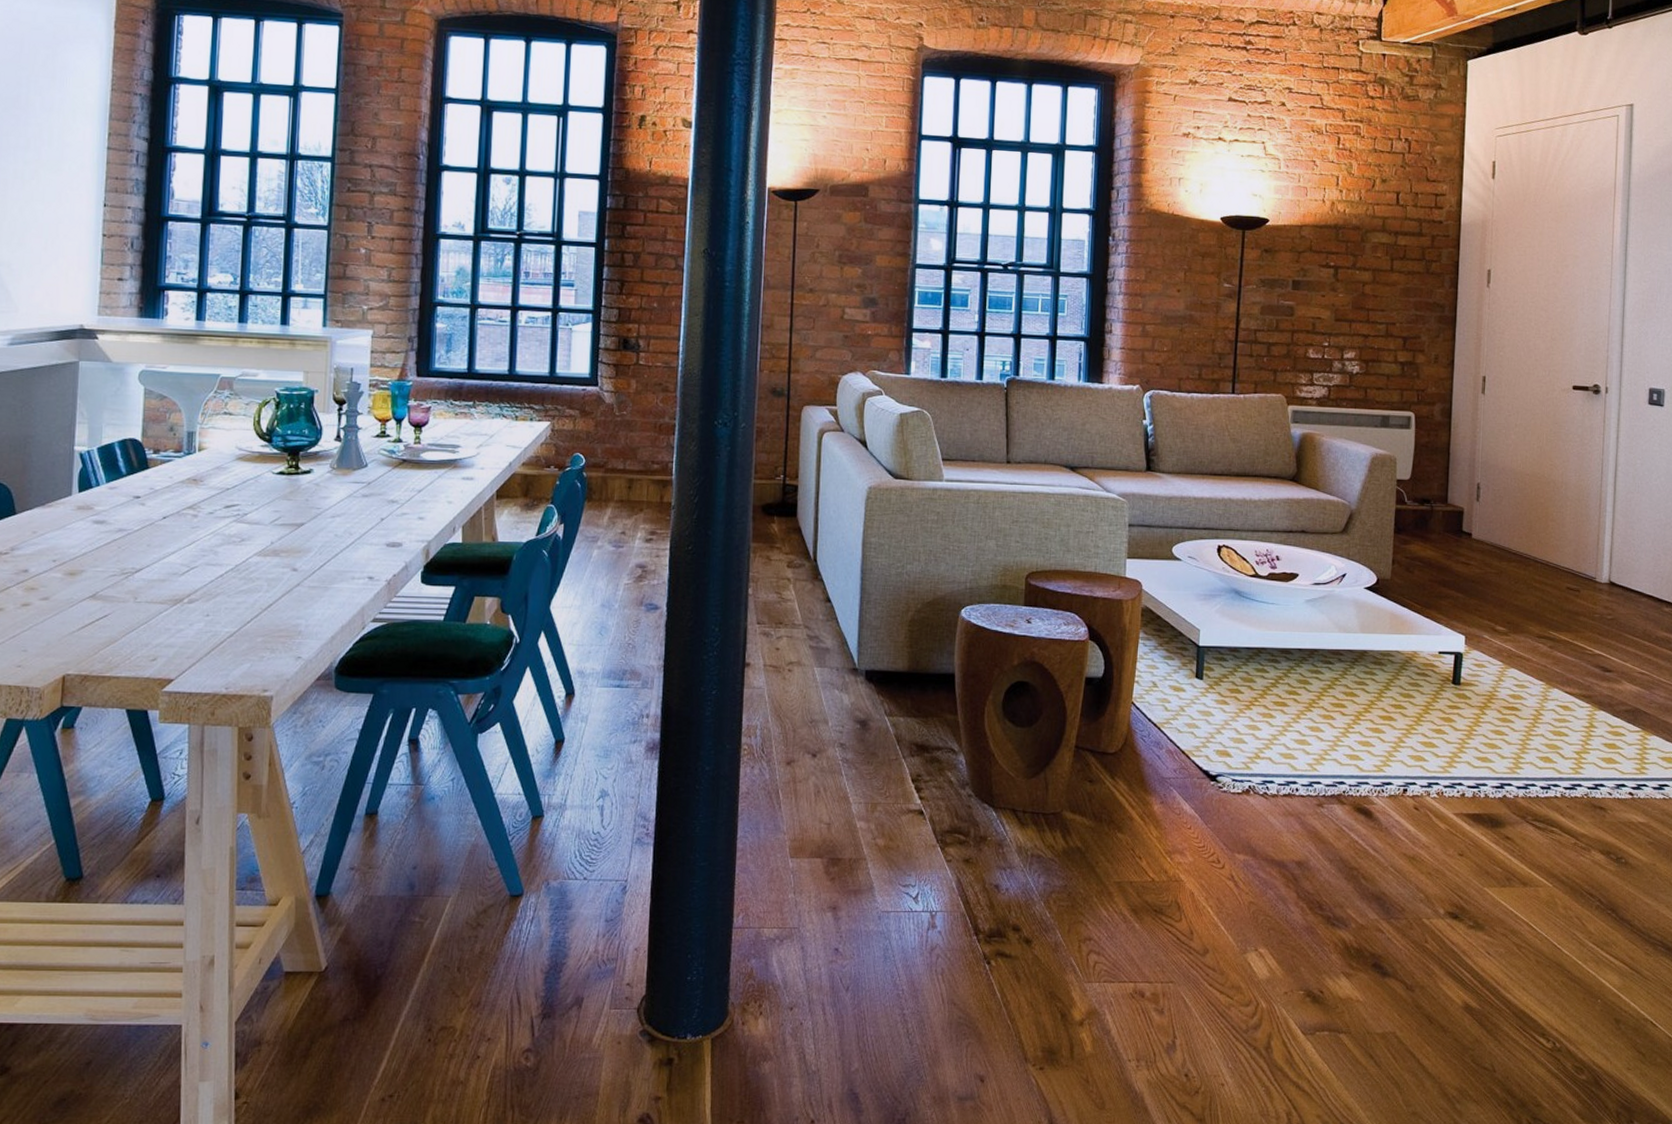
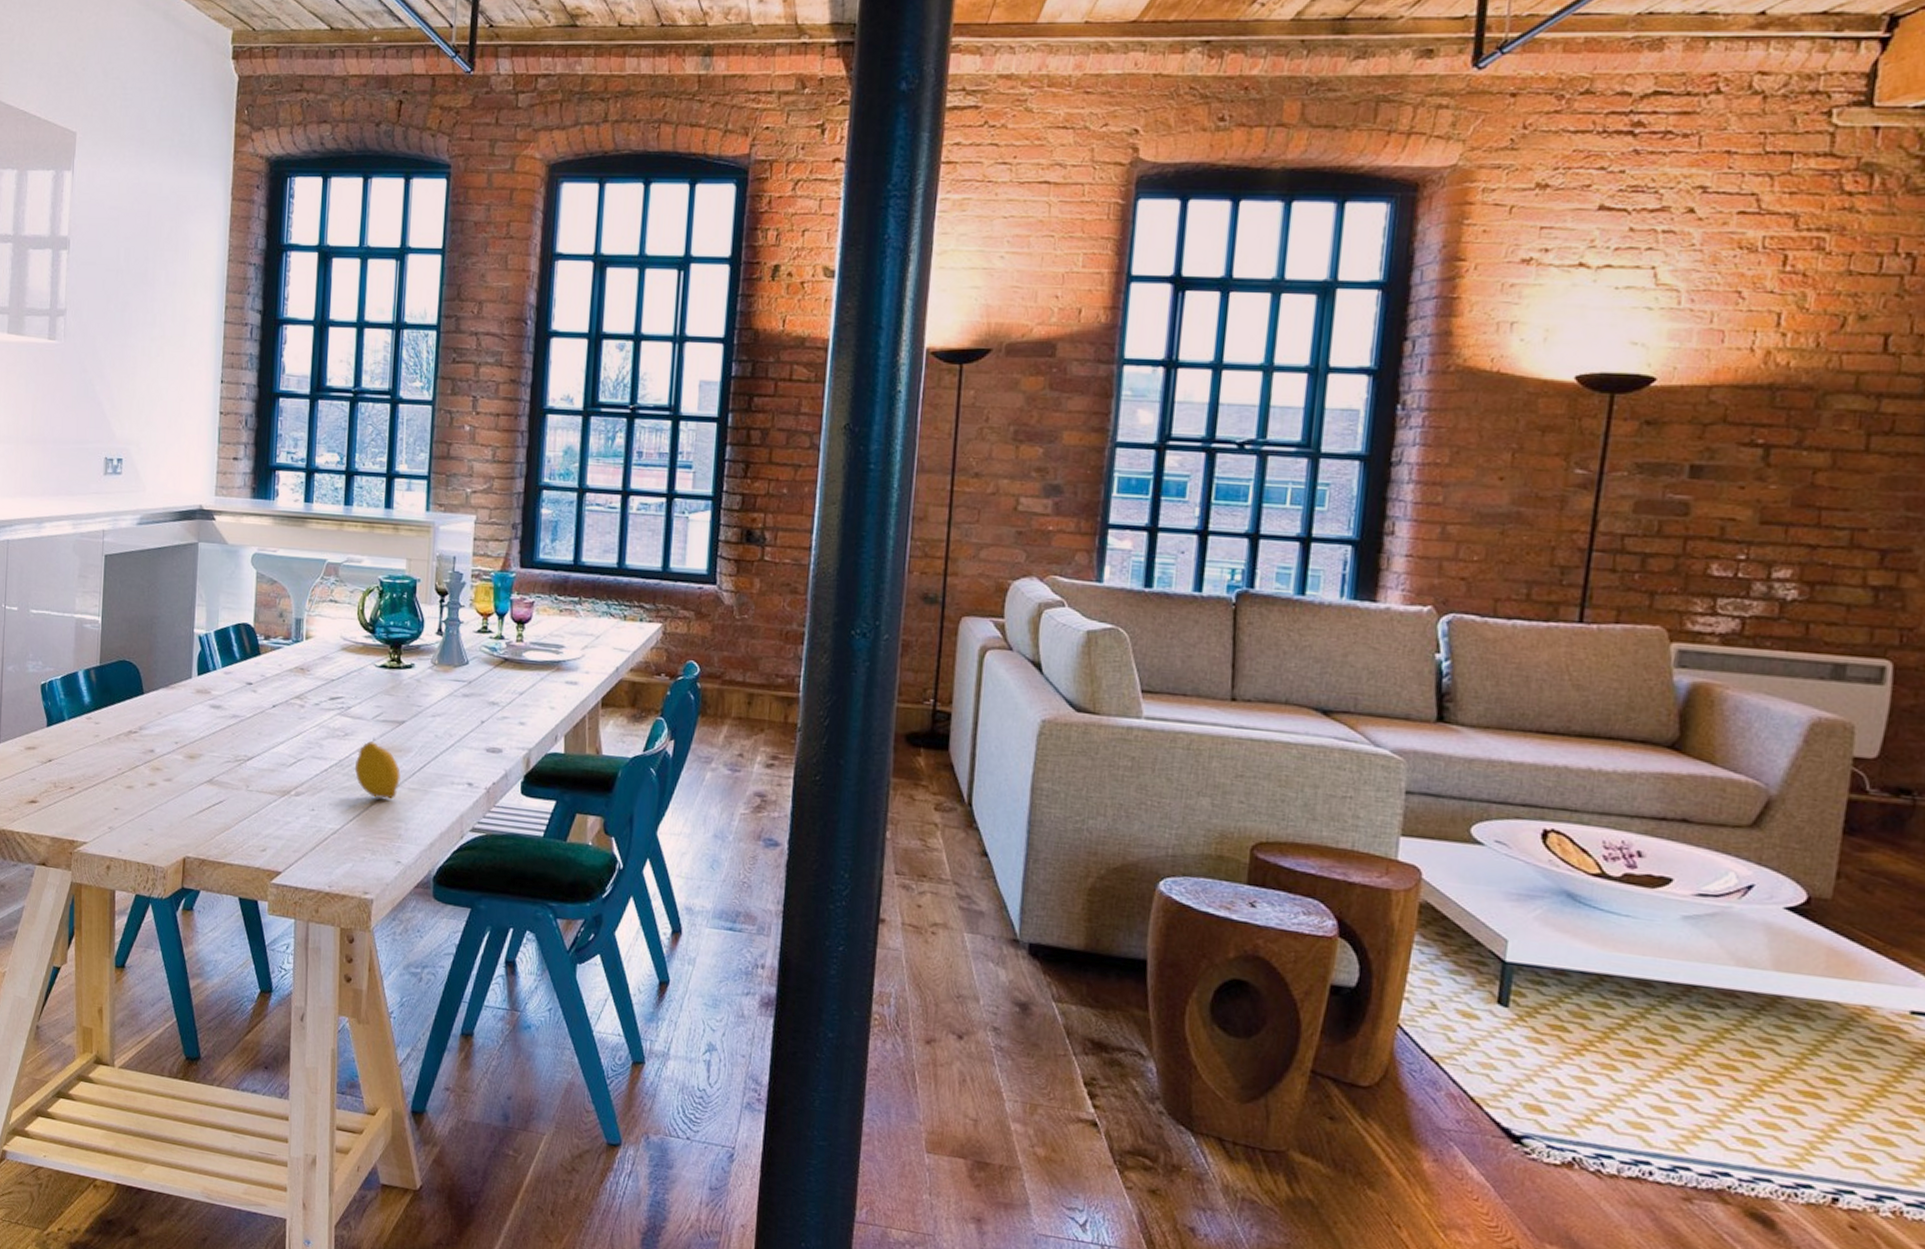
fruit: none [251,545,300,600] -> present [354,741,401,800]

